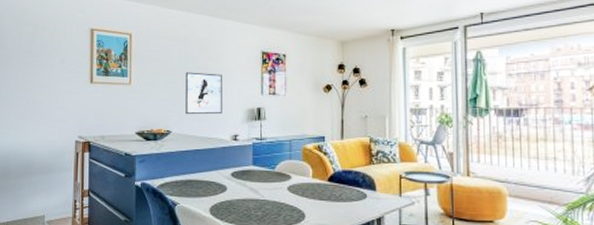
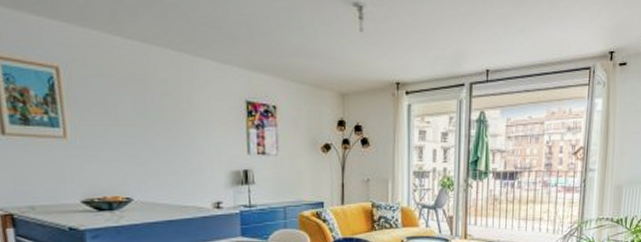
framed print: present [185,72,222,115] -> none [145,124,200,178]

